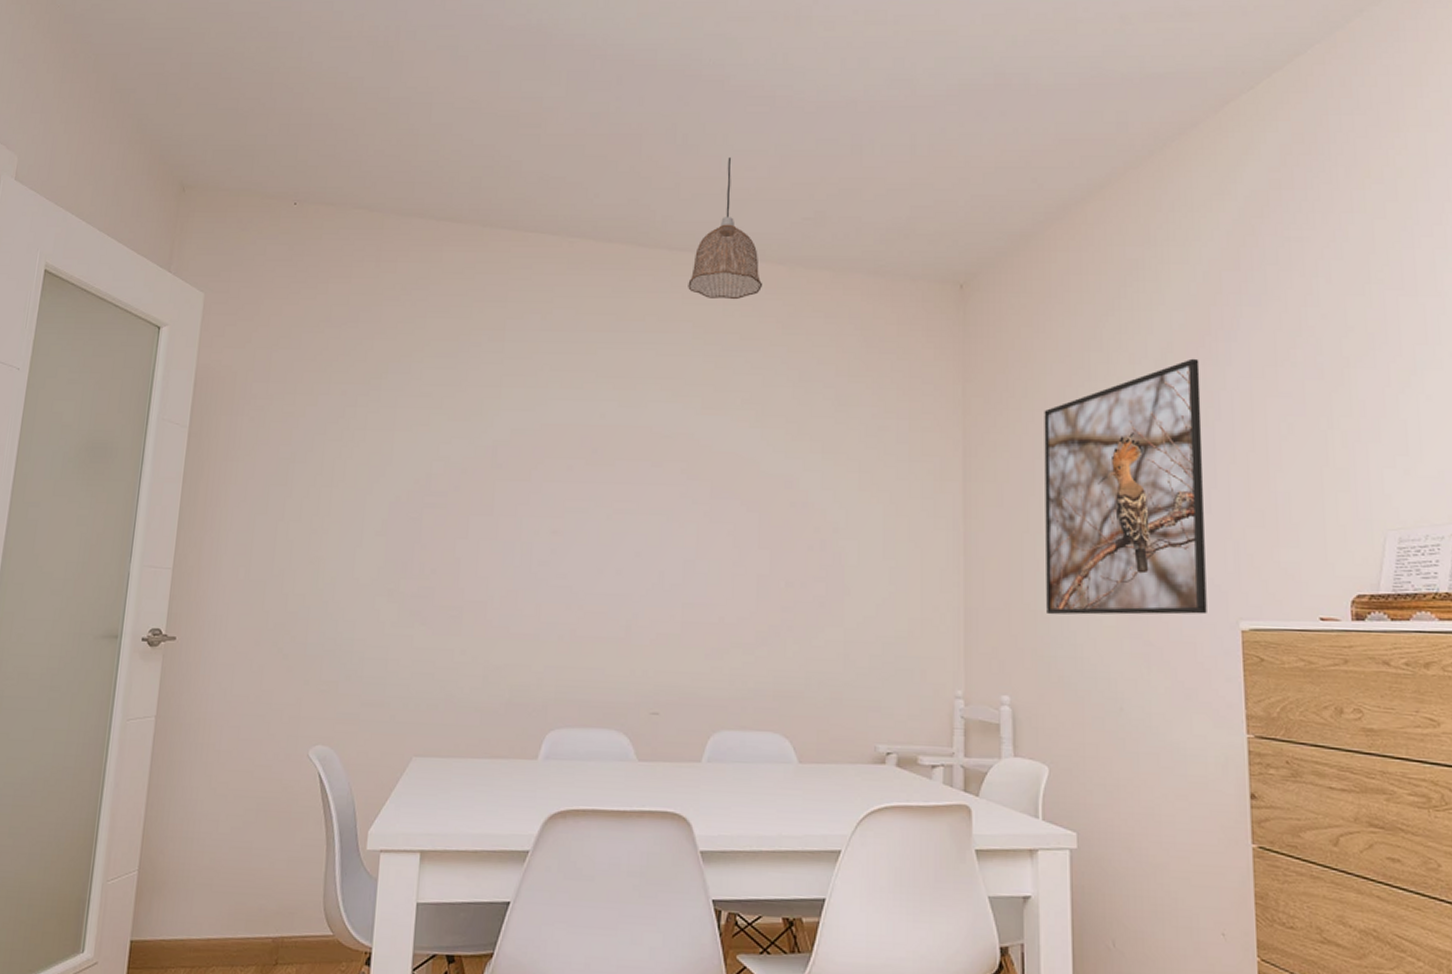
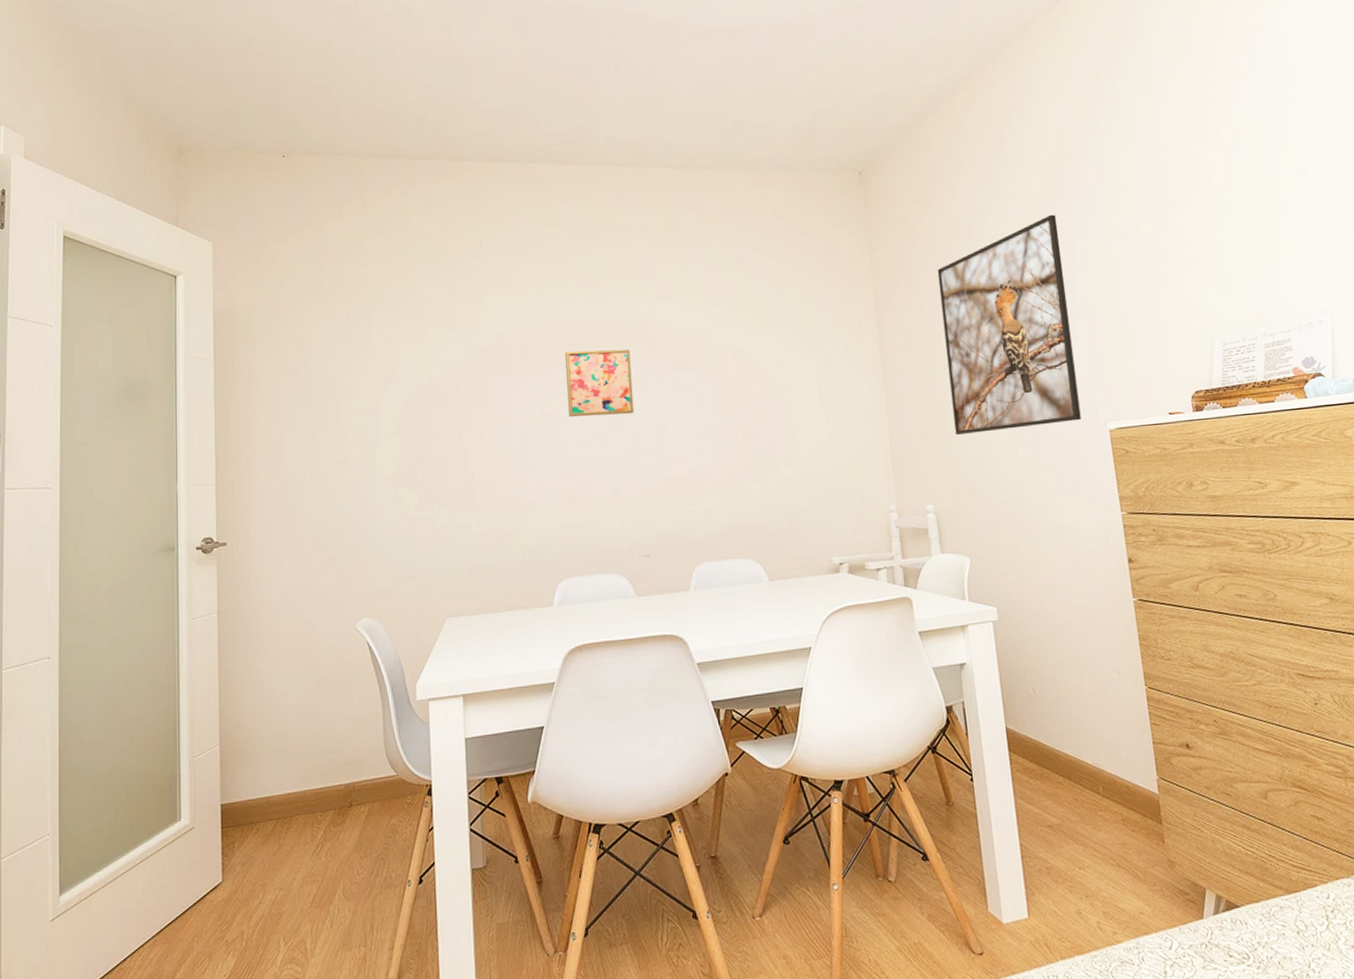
wall art: none [583,460,663,543] -> present [565,349,634,418]
pendant lamp: present [688,156,762,300] -> none [633,81,696,204]

